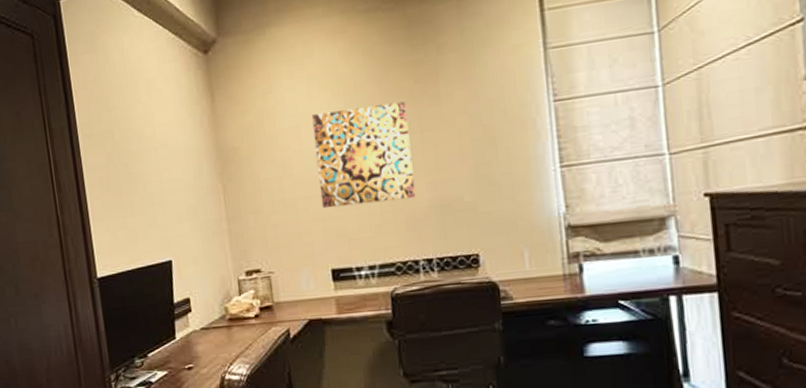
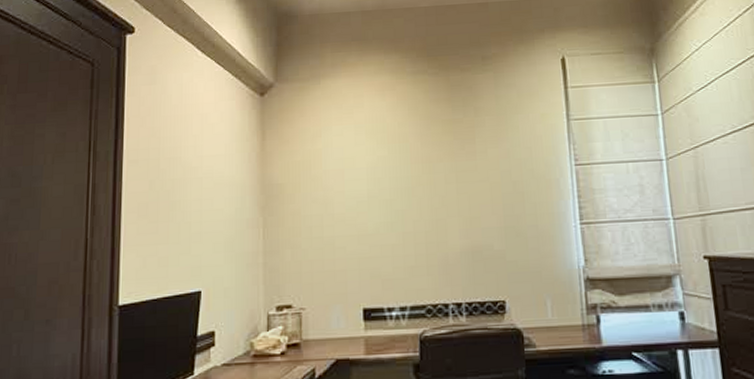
wall art: present [311,101,416,209] -> none [356,154,449,248]

